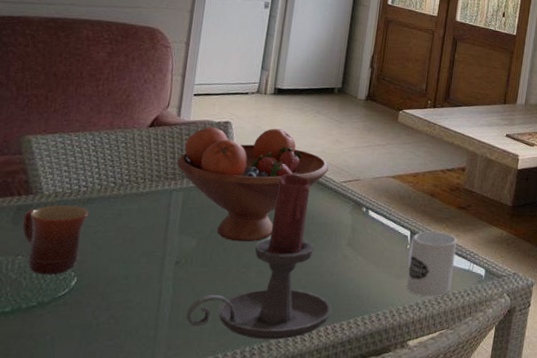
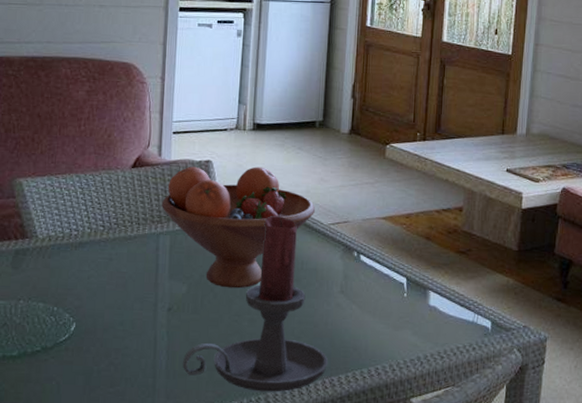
mug: present [22,205,89,275] -> none [21,249,82,320]
mug: present [406,231,457,297] -> none [404,278,458,351]

